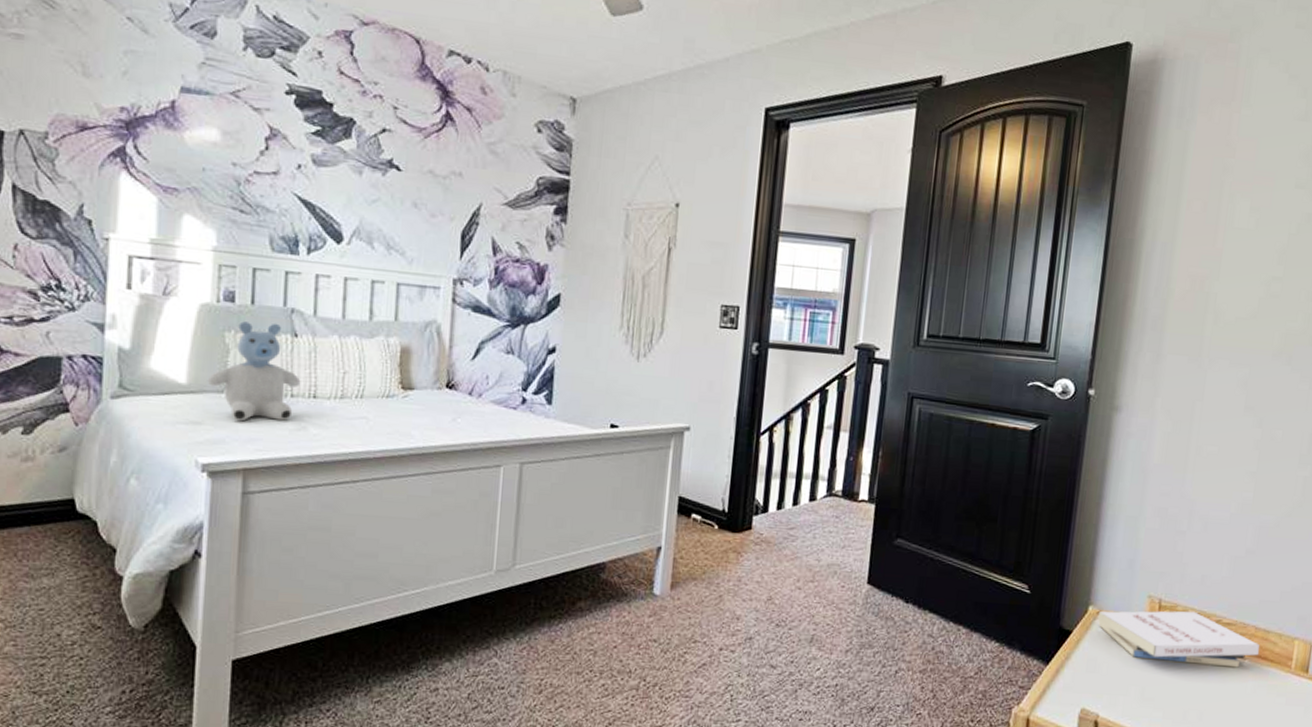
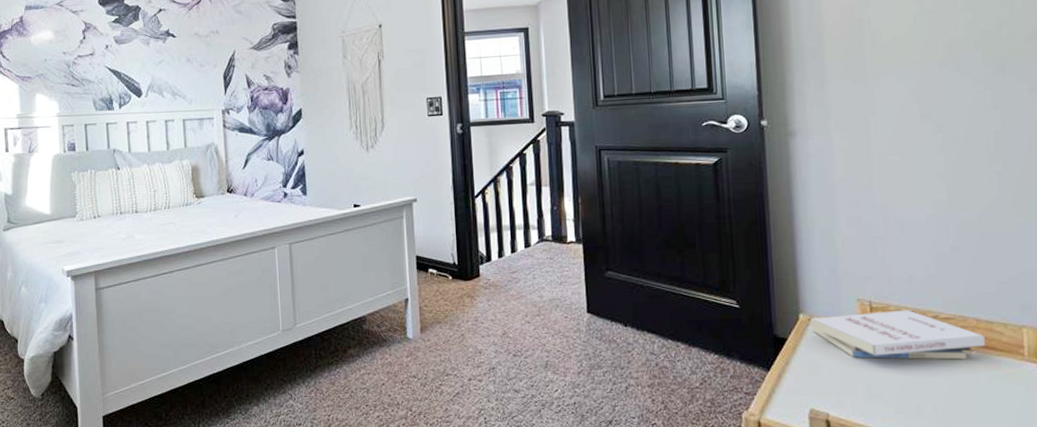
stuffed bear: present [207,321,301,422] -> none [63,161,126,237]

